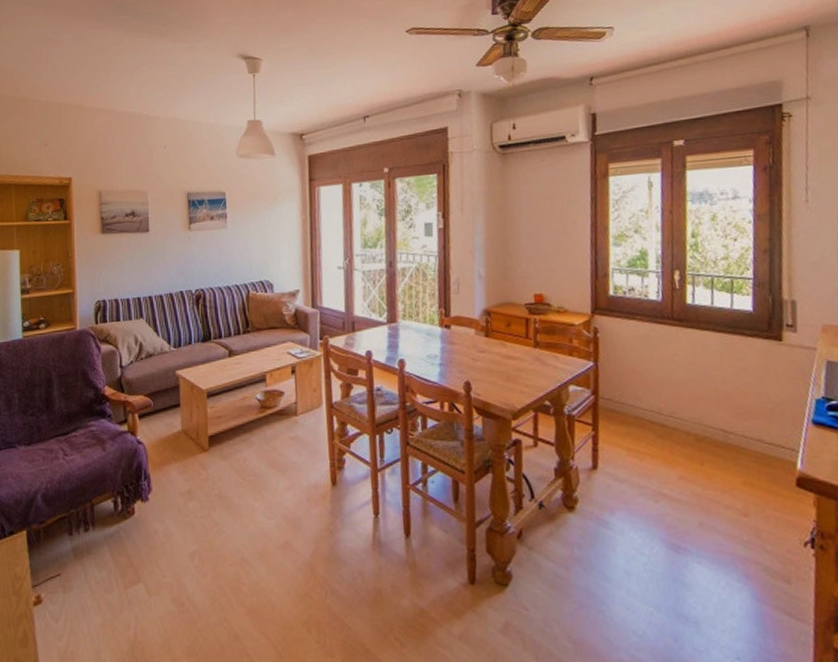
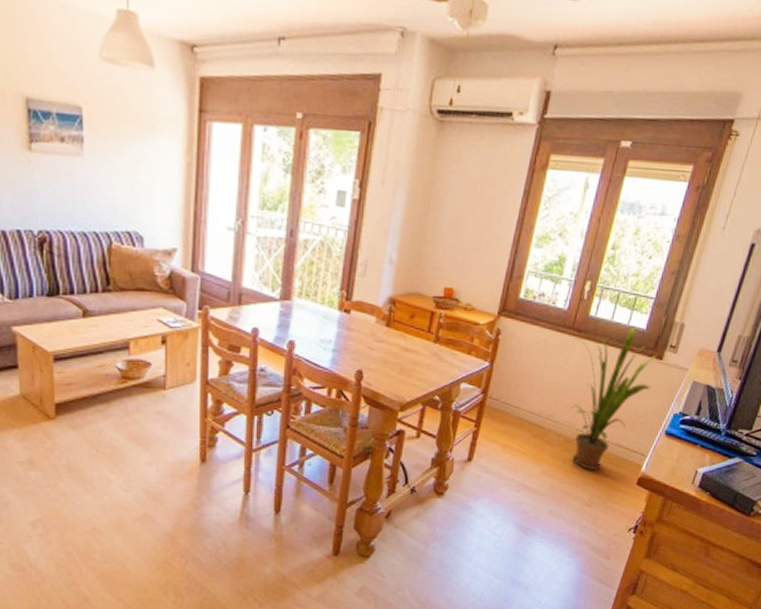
house plant: none [678,309,779,472] -> present [570,326,659,470]

